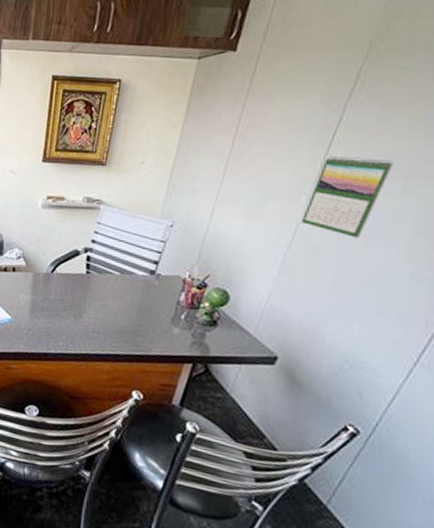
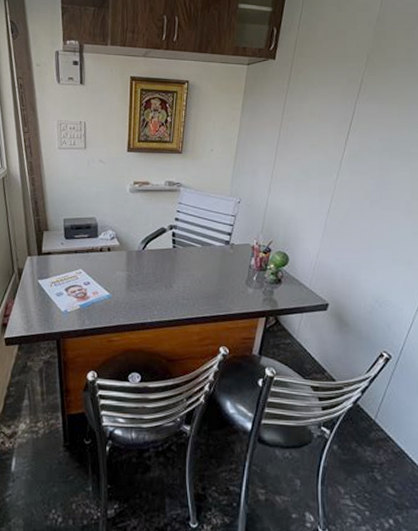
calendar: present [300,156,393,238] -> none [334,141,391,204]

